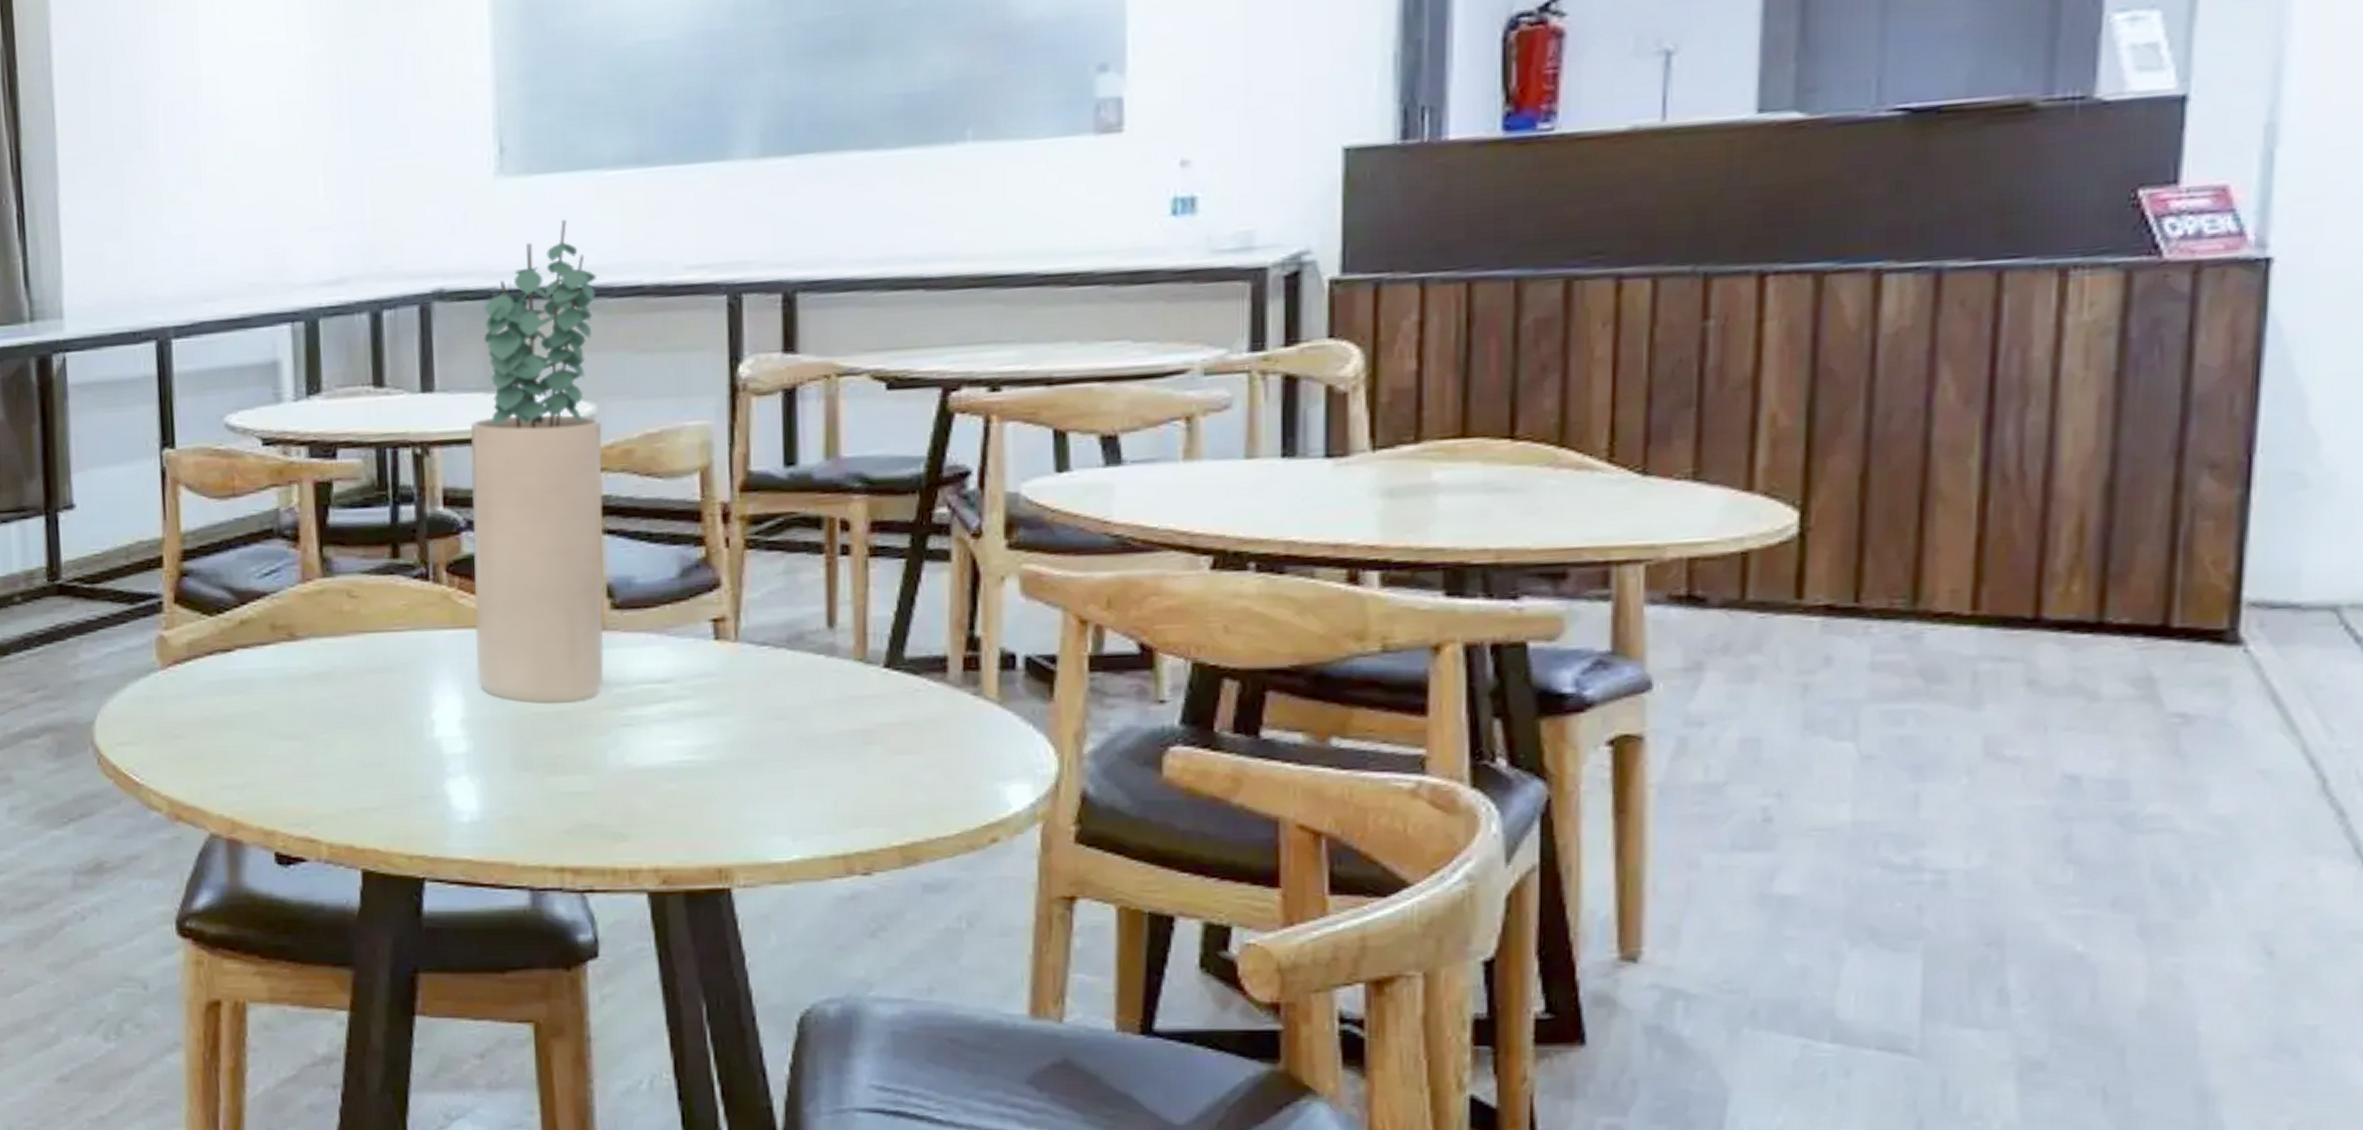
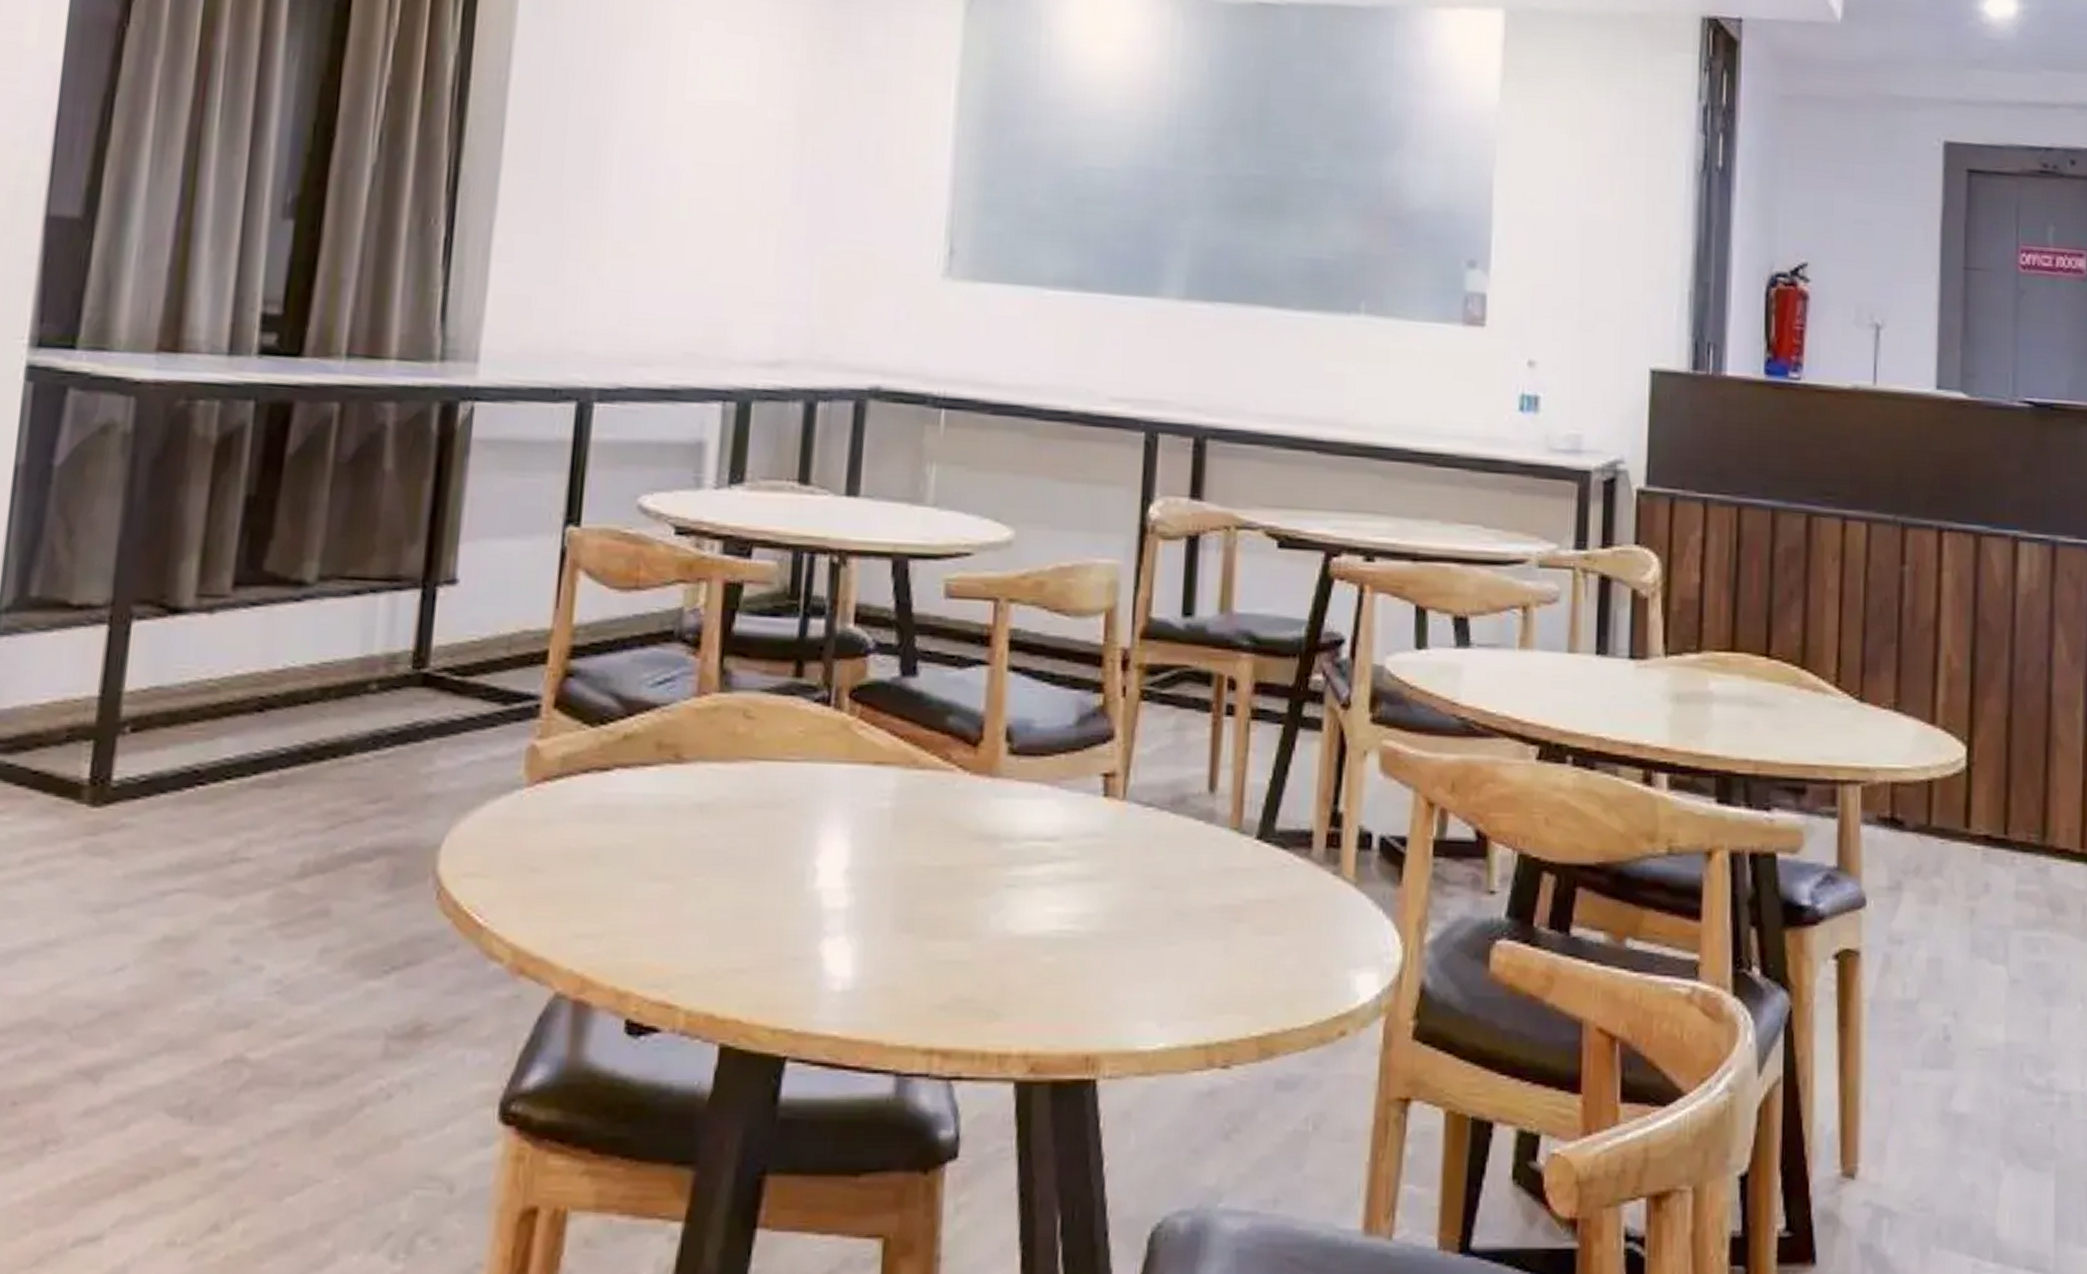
vase: present [471,220,604,703] -> none [866,333,1027,856]

